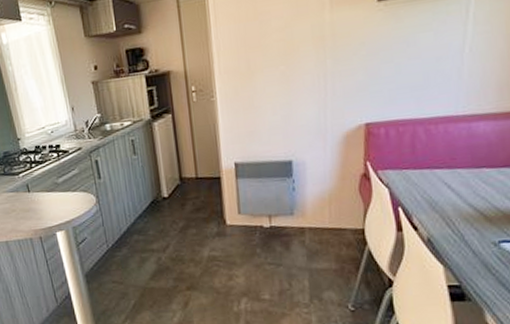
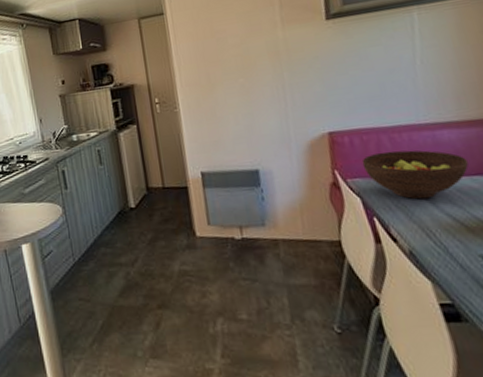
fruit bowl: none [394,142,498,190] -> present [361,150,469,200]

